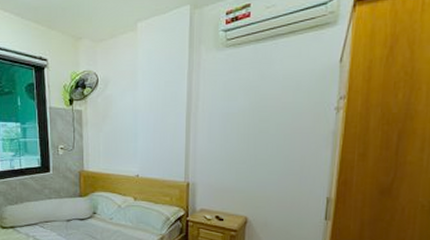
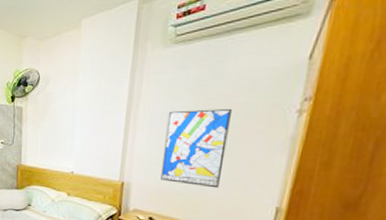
wall art: none [223,107,281,183] -> present [160,108,232,189]

